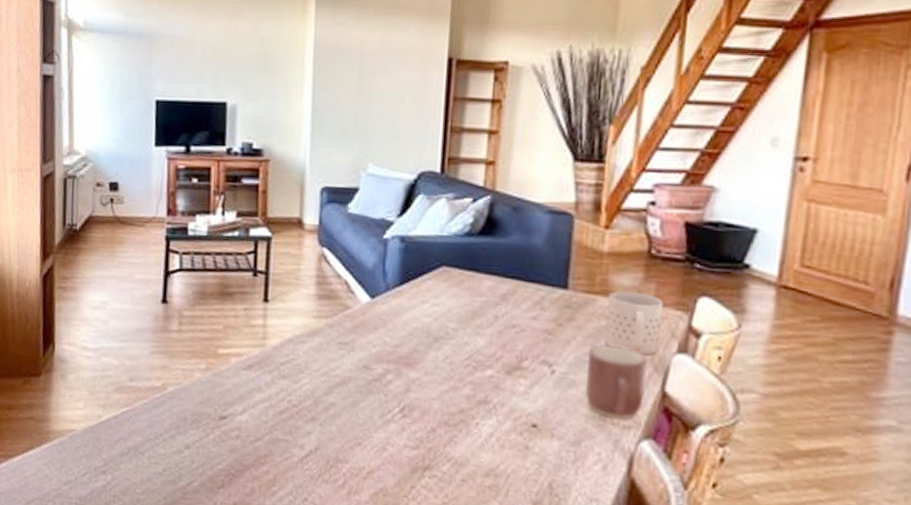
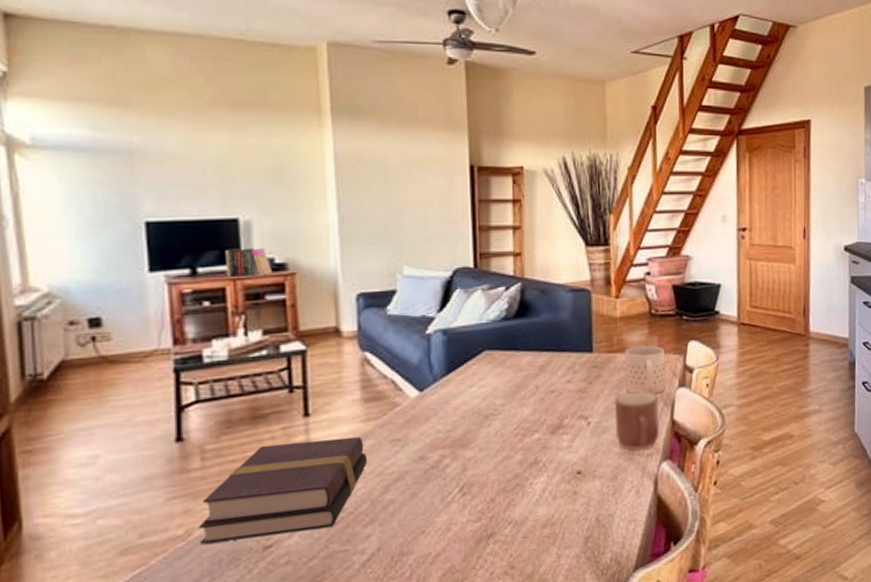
book: none [171,321,315,414] -> present [199,436,368,544]
books: none [212,131,250,160] -> present [226,248,272,278]

